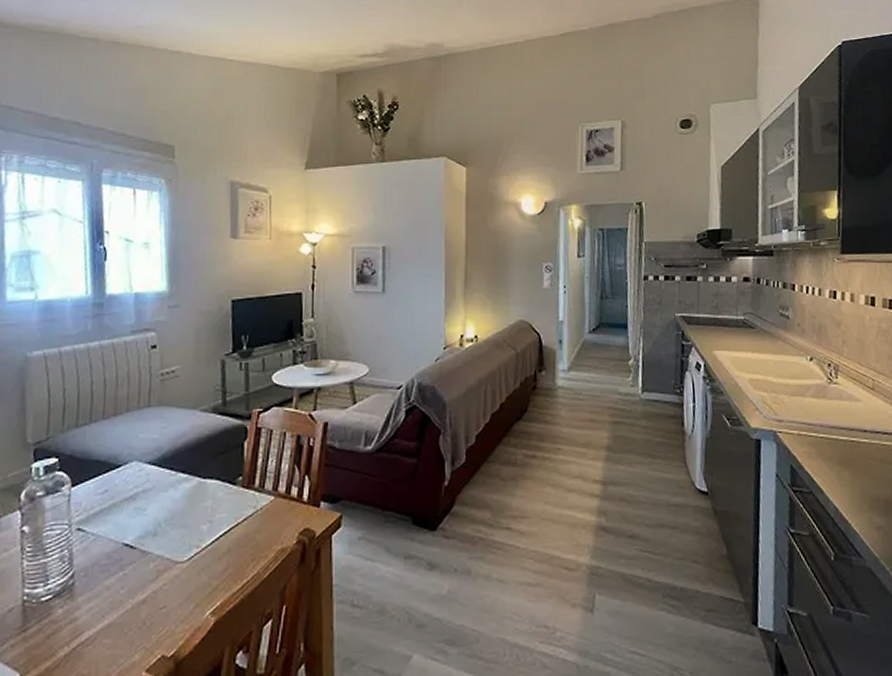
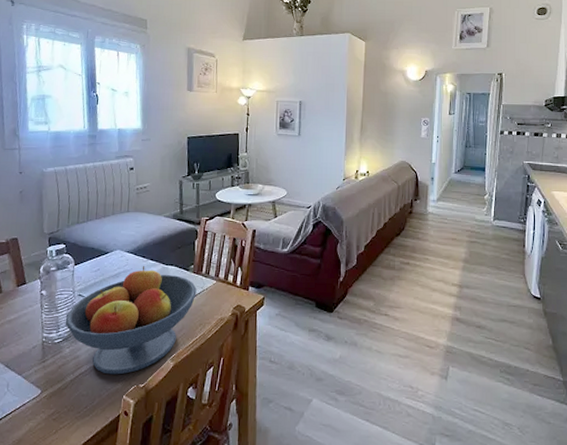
fruit bowl: none [56,482,247,643] -> present [65,266,197,375]

